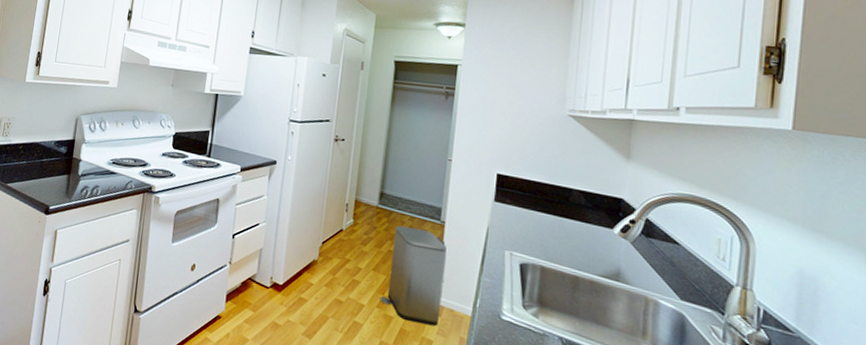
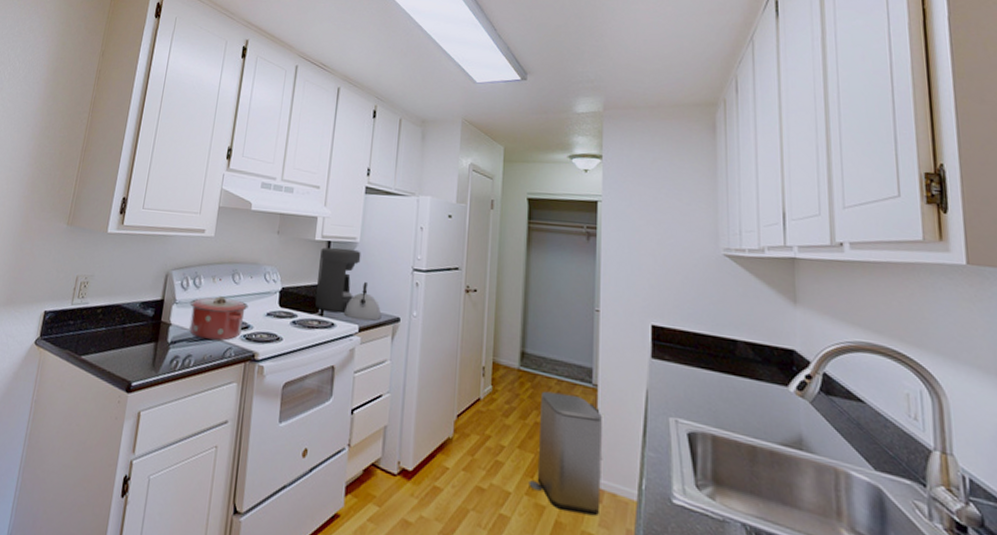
casserole: none [96,138,147,176] -> present [189,296,249,341]
coffee maker: none [203,99,245,156] -> present [314,247,361,313]
kettle: none [228,130,261,163] -> present [344,282,382,322]

